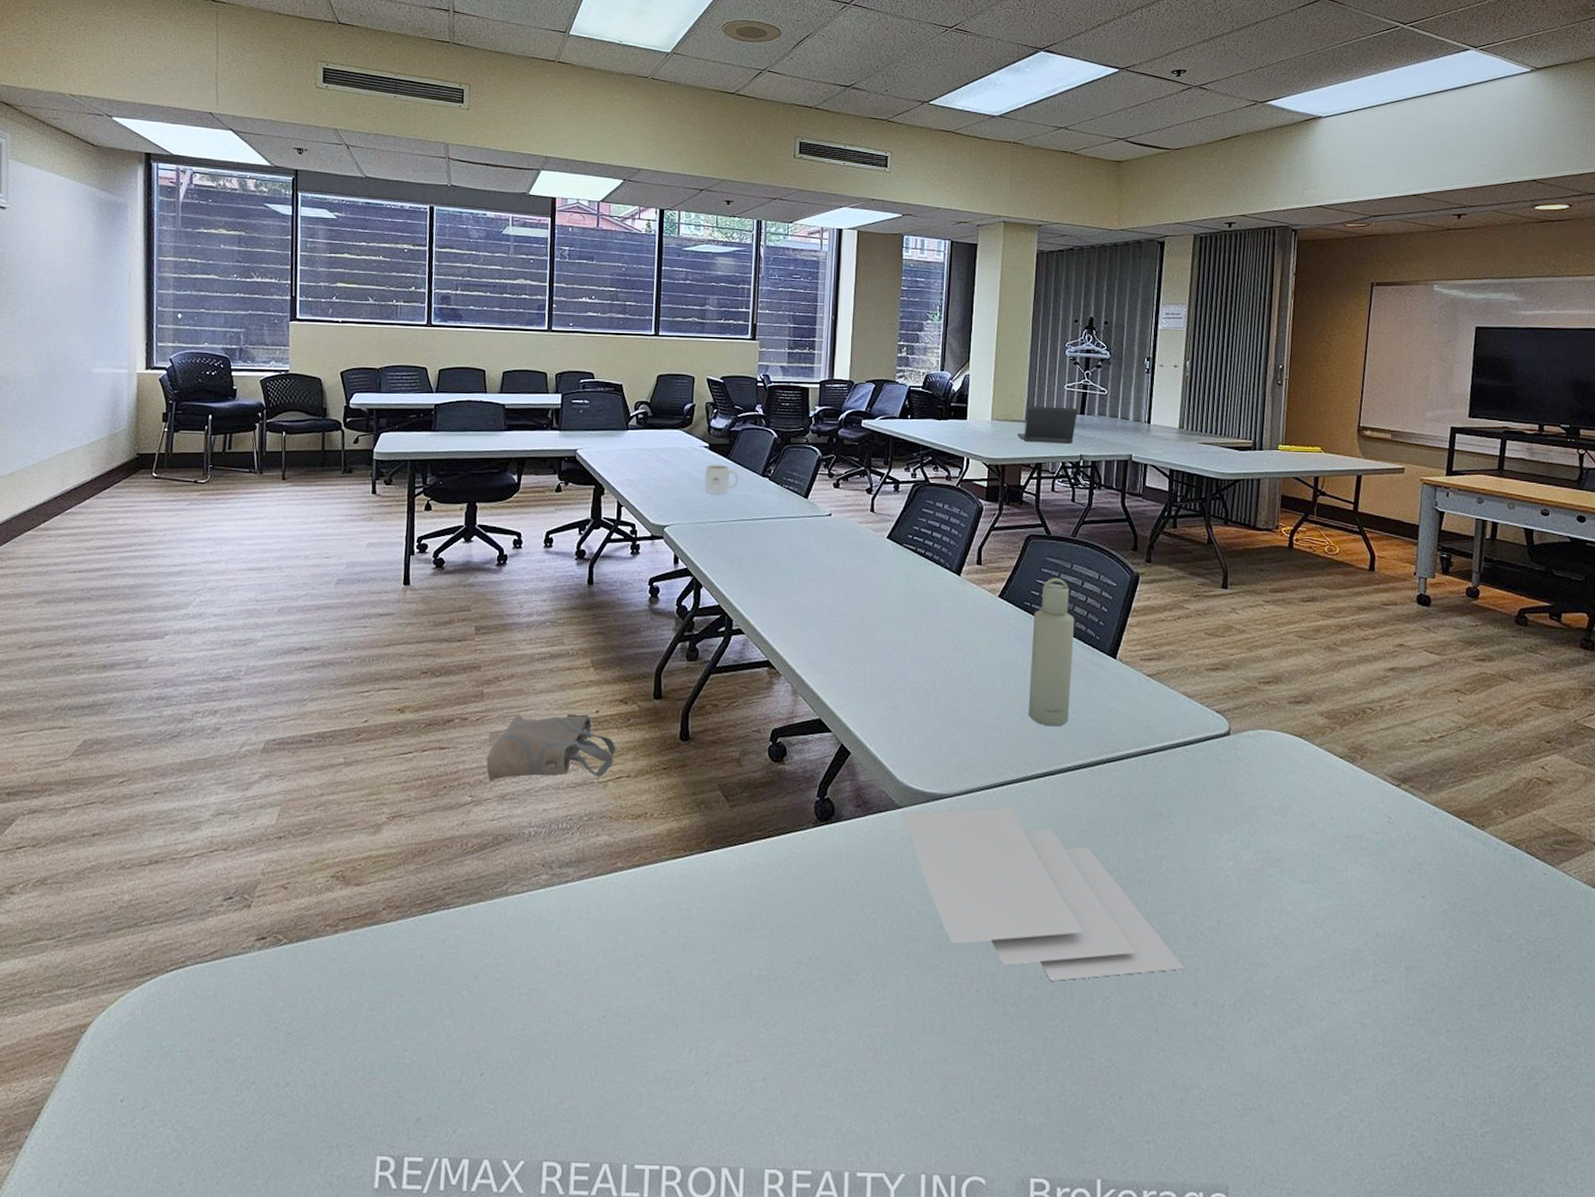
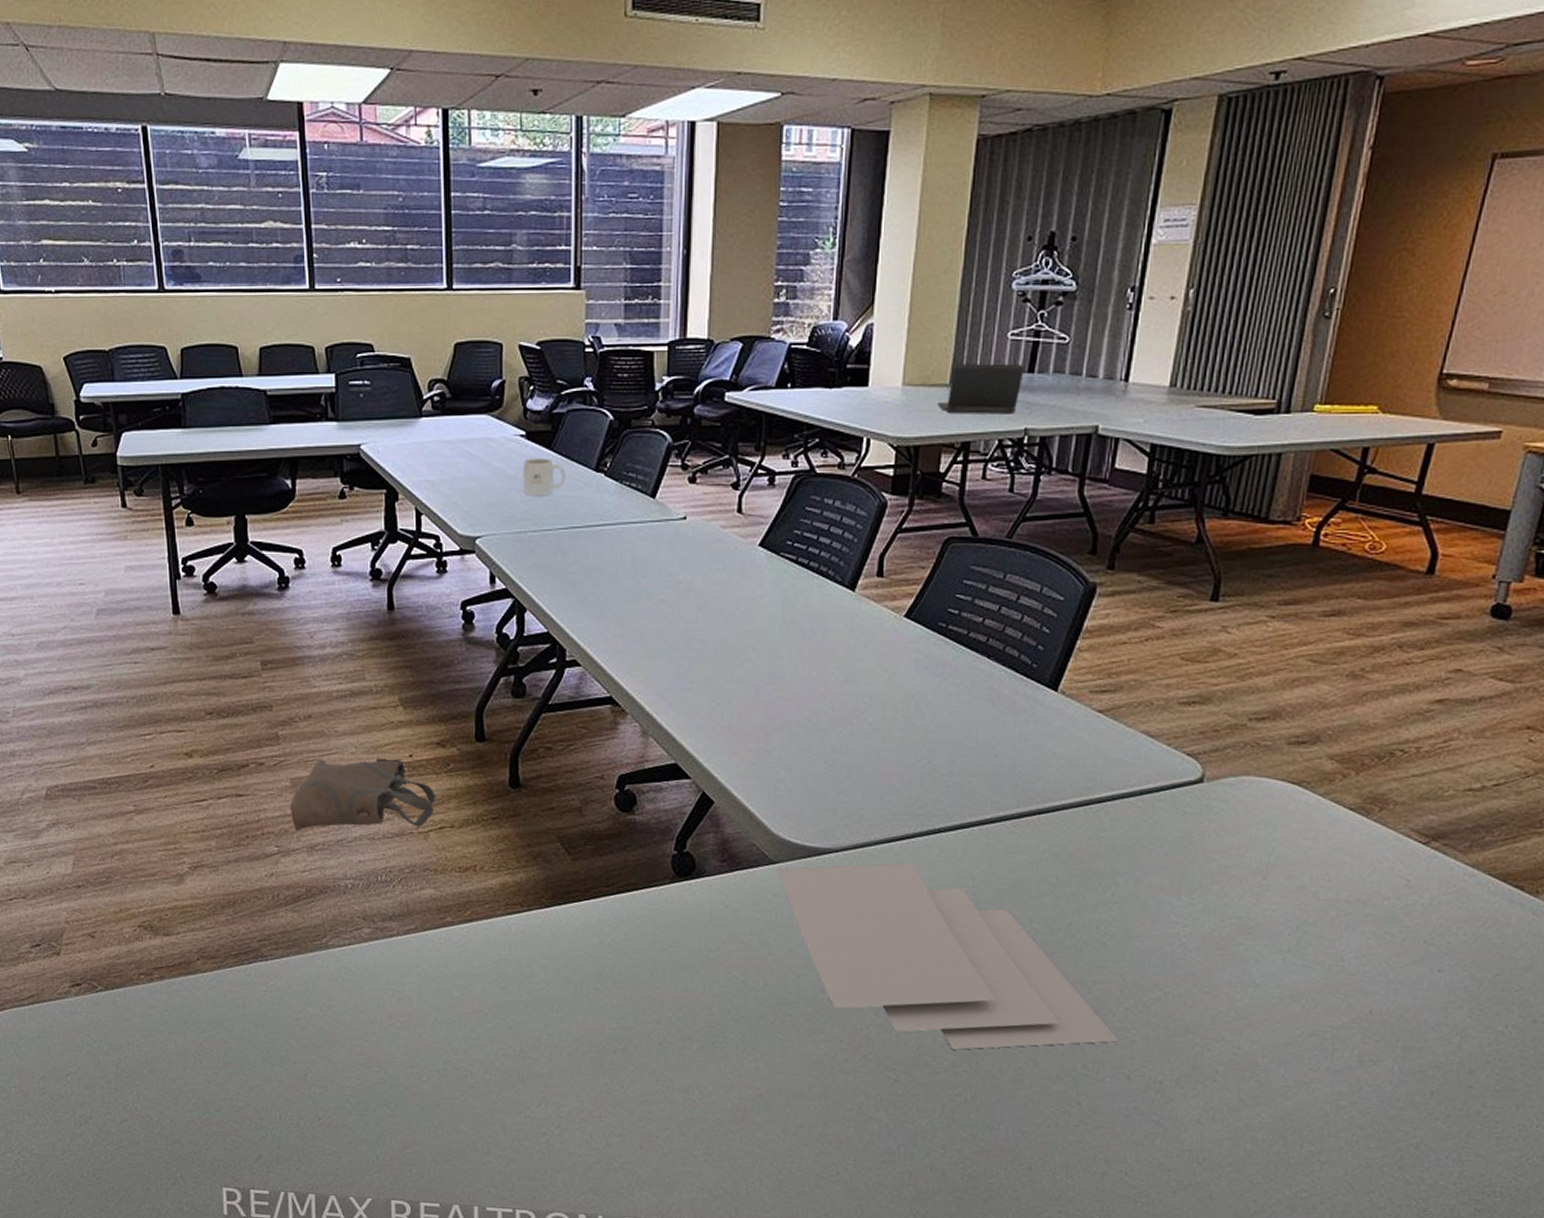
bottle: present [1028,578,1075,727] -> none [938,592,1005,773]

